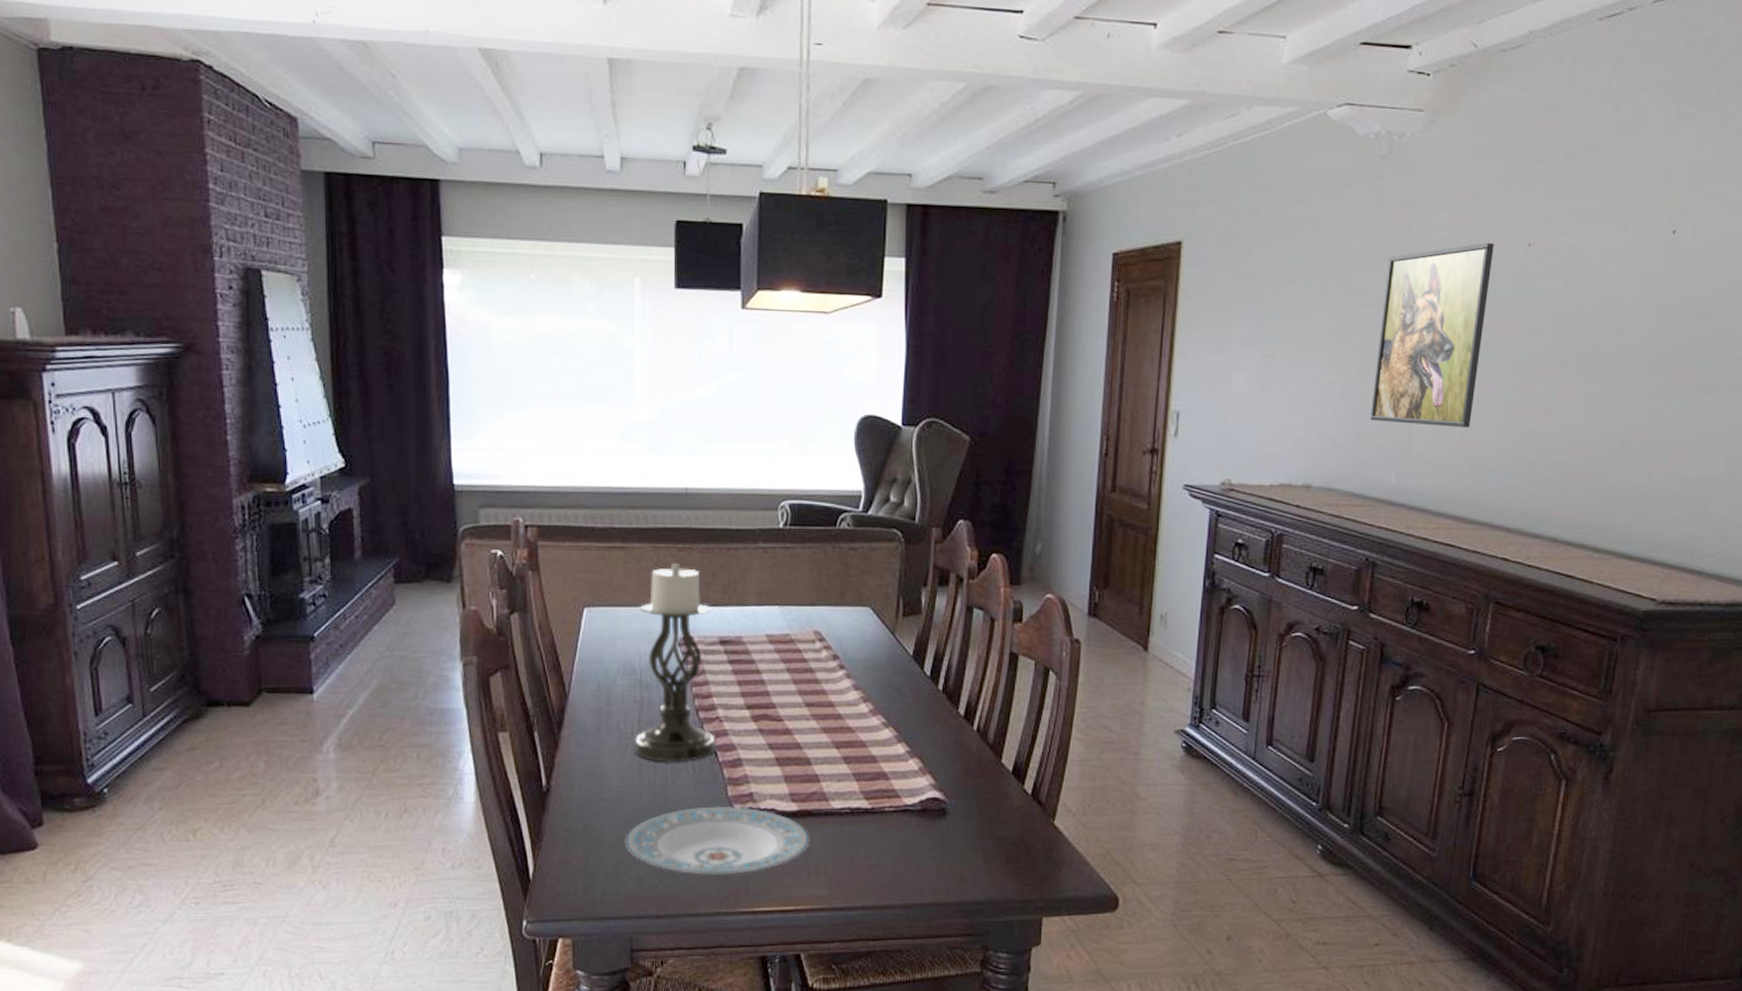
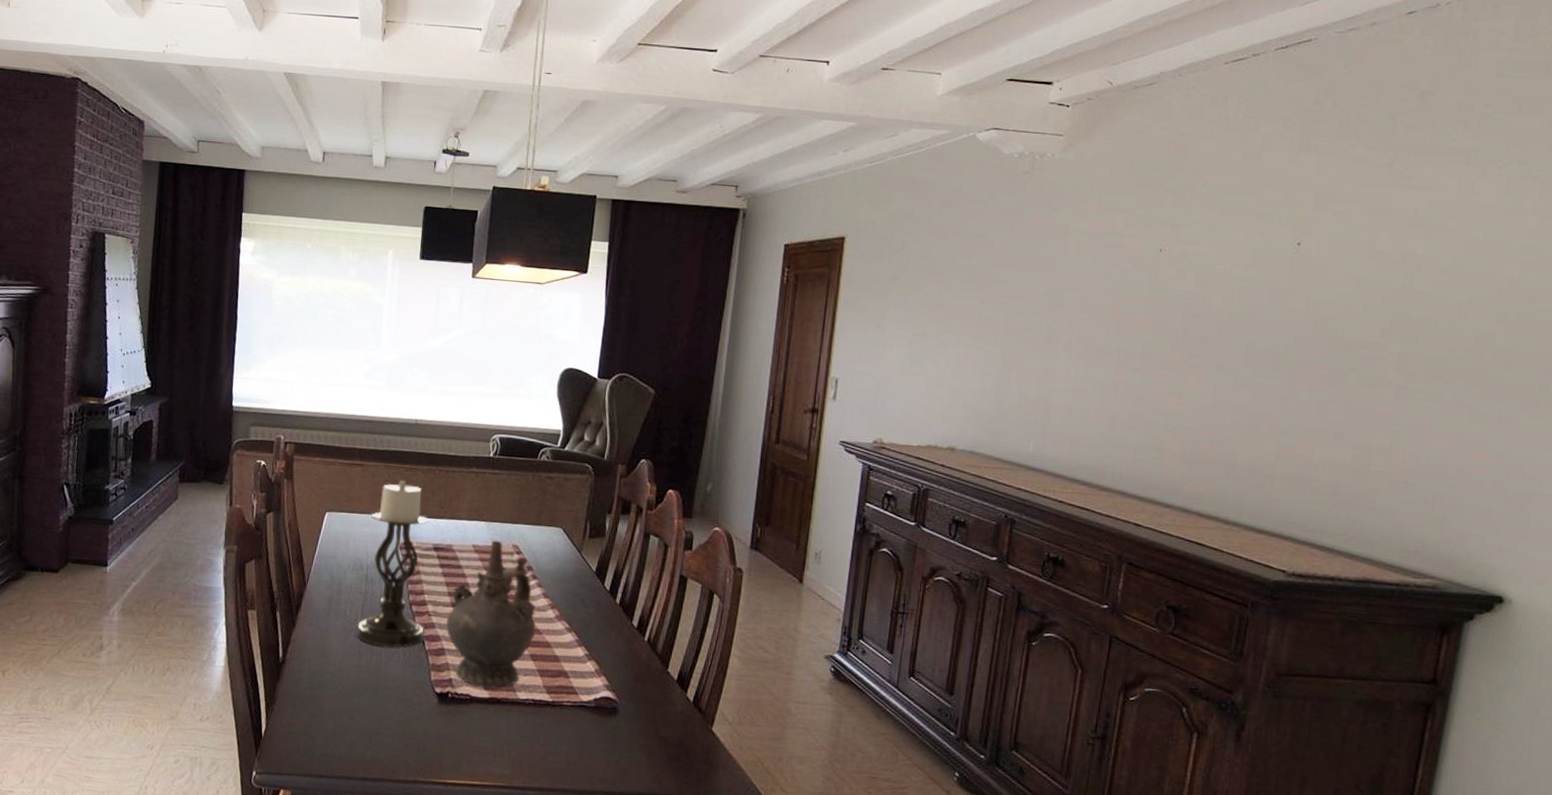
plate: present [625,805,810,876] -> none [342,687,498,749]
ceremonial vessel: none [741,627,848,799] -> present [446,540,536,688]
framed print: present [1370,242,1494,427] -> none [1011,247,1127,406]

